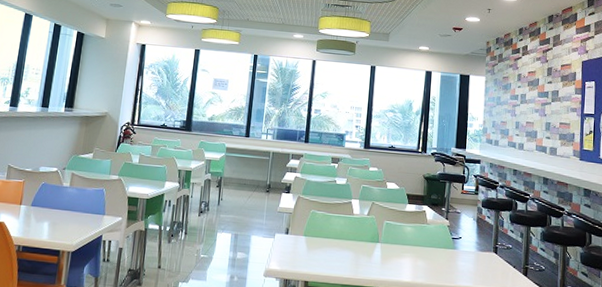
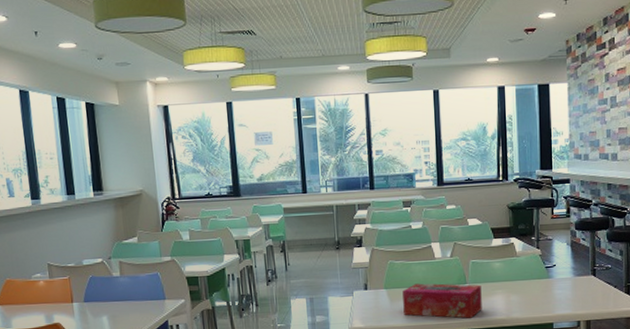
tissue box: none [318,235,392,277] -> present [402,283,482,319]

